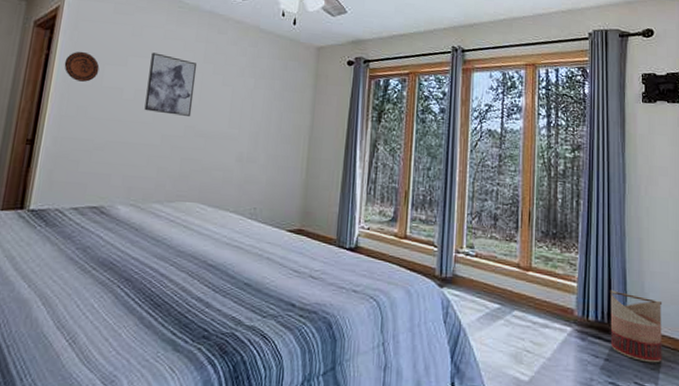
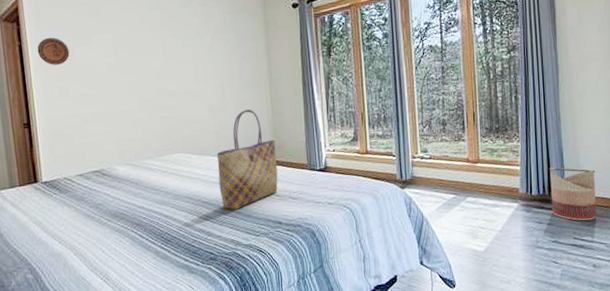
wall art: present [144,52,197,116] -> none [113,27,161,82]
tote bag: none [230,165,304,281] -> present [216,109,278,210]

